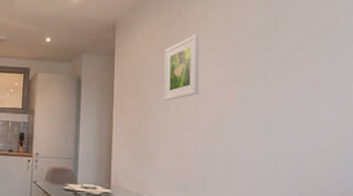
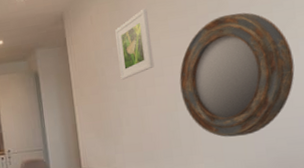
home mirror: none [222,55,334,180] -> present [179,12,295,137]

